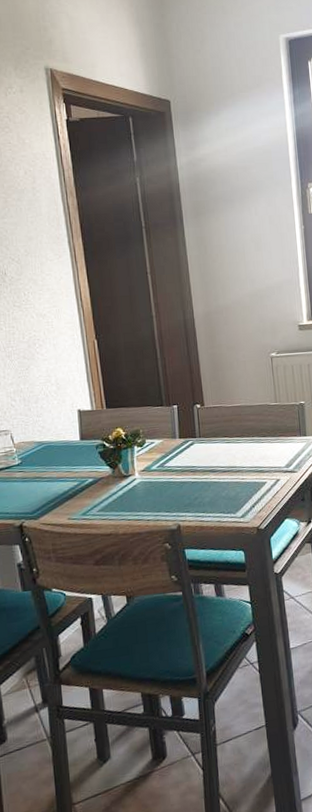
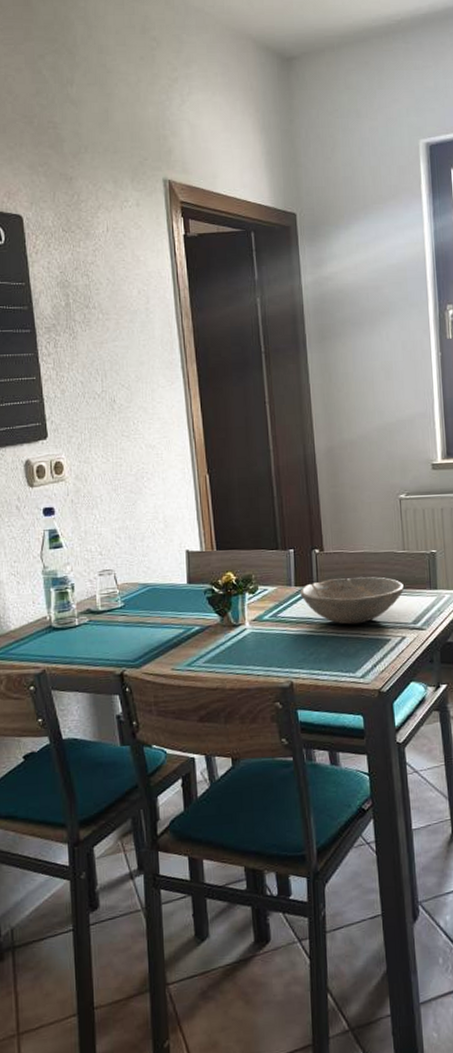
bowl: none [184,427,278,471] -> present [300,576,405,625]

